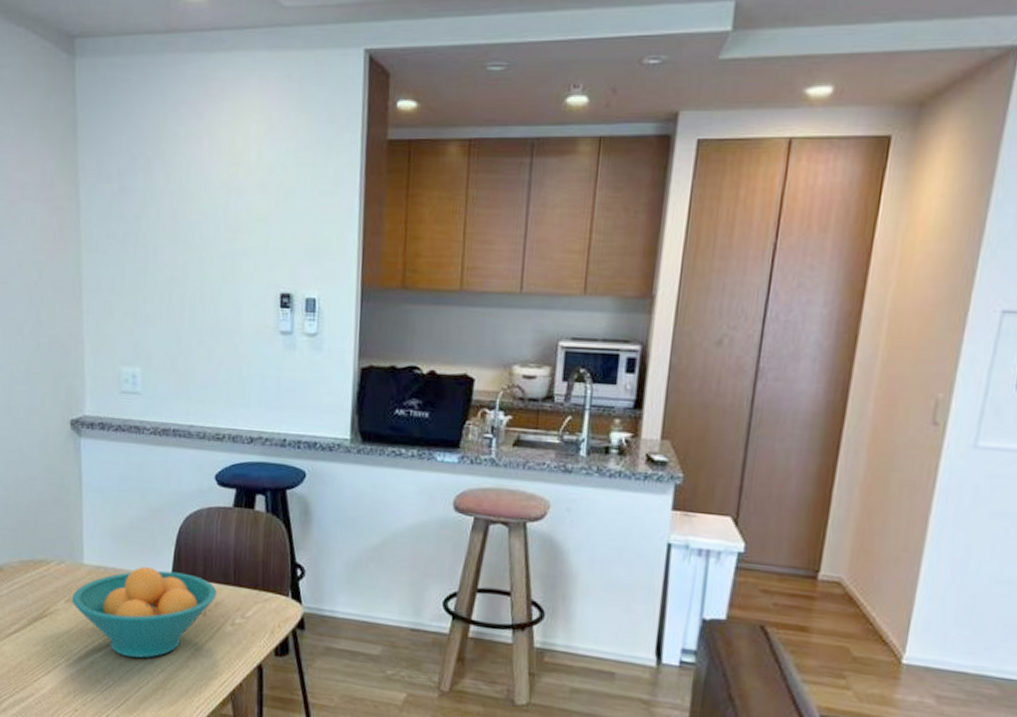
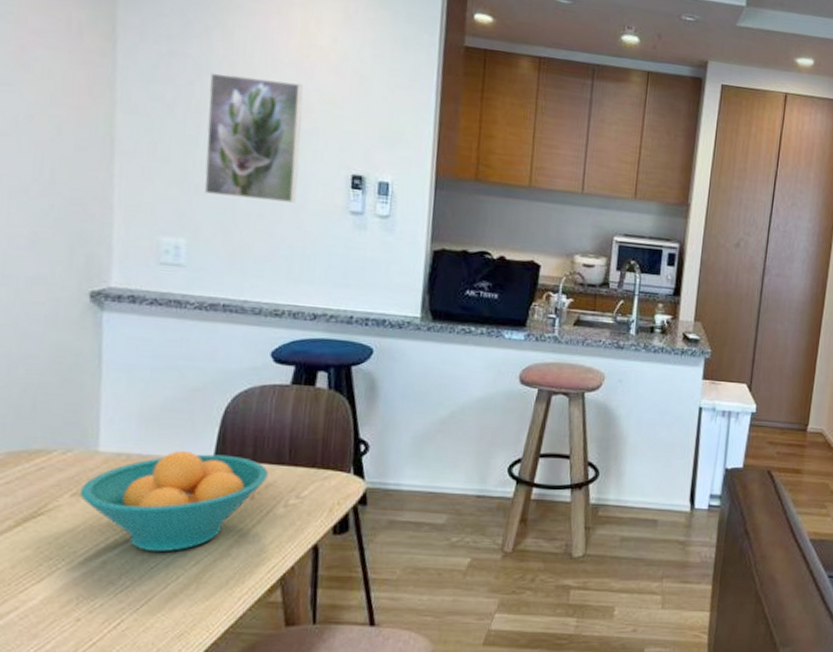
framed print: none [153,203,234,326] -> present [204,72,303,203]

